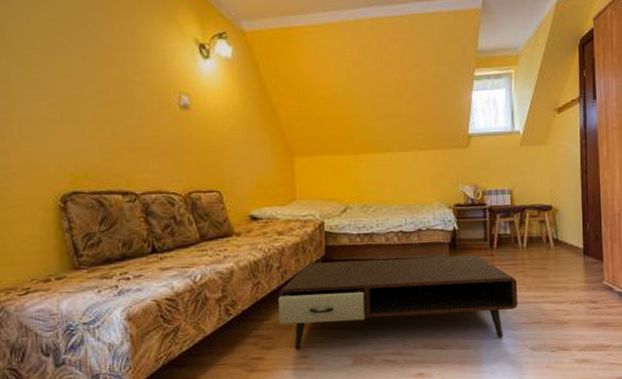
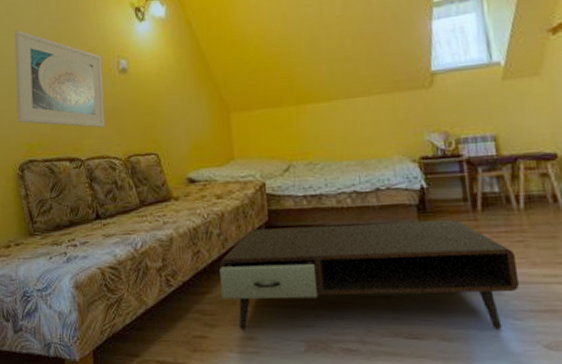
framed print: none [54,50,164,163] -> present [15,30,105,128]

